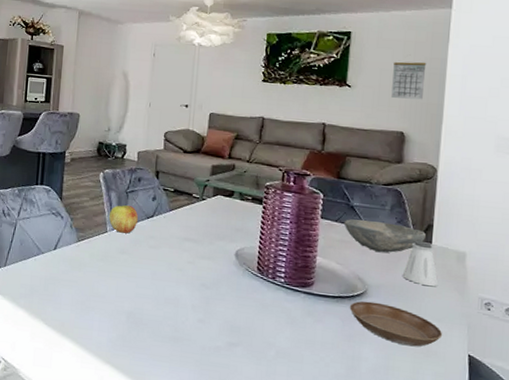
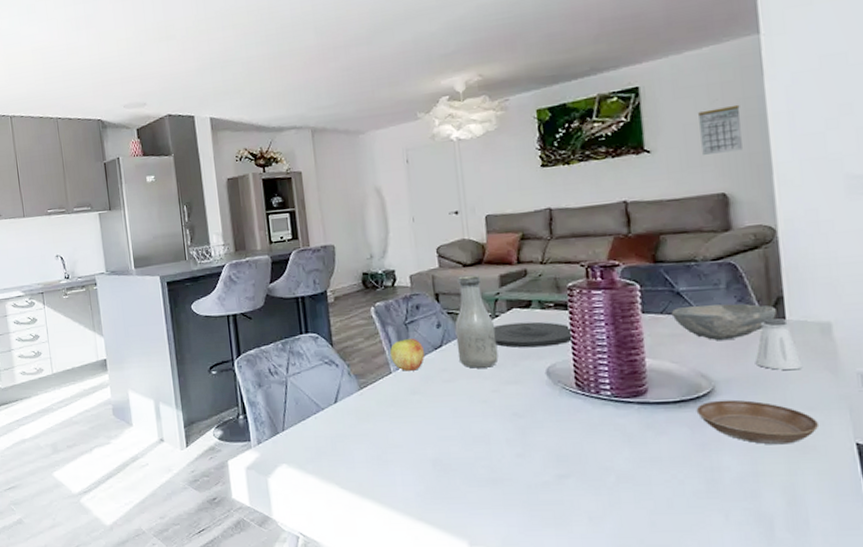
bottle: none [165,160,201,242] -> present [455,274,499,369]
plate: none [198,207,264,233] -> present [494,321,574,348]

